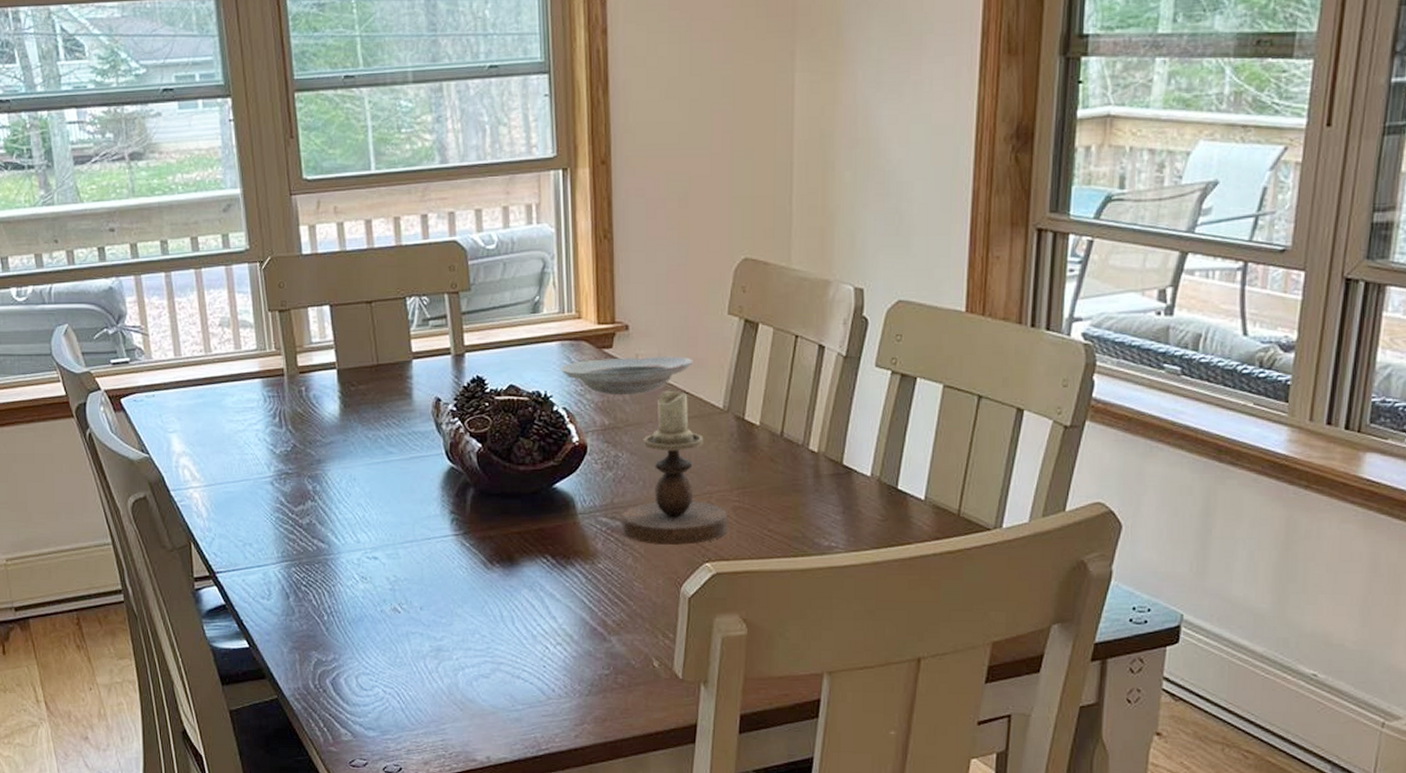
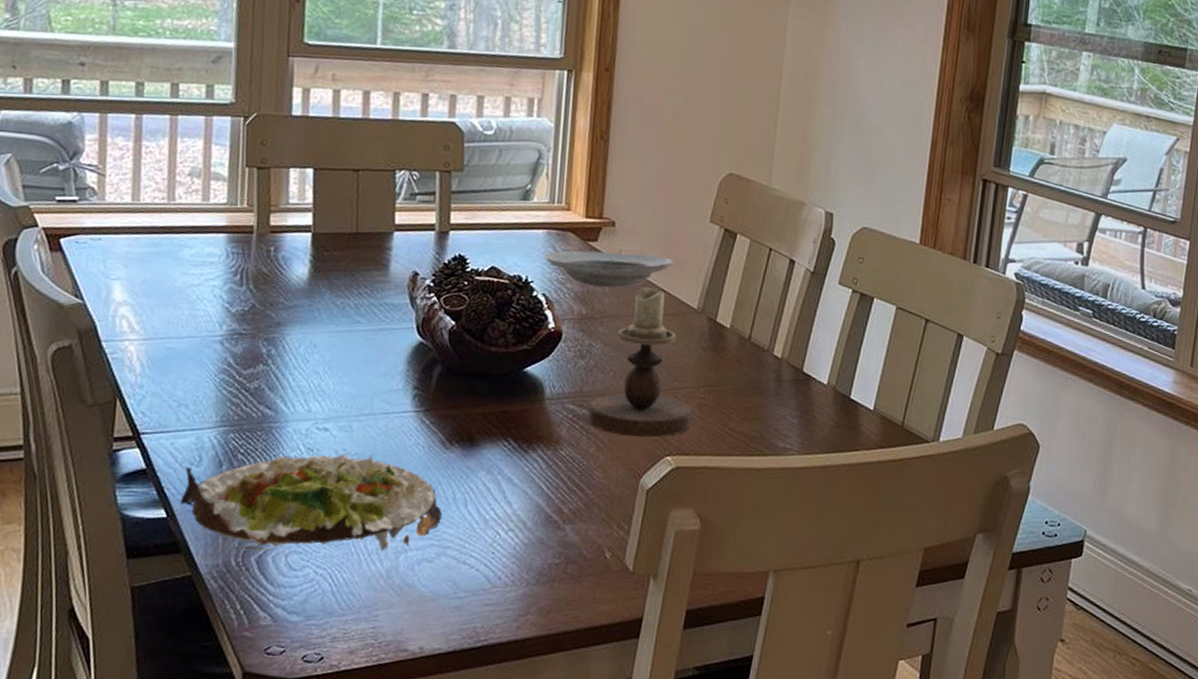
salad plate: none [258,579,491,674] -> present [180,454,442,552]

